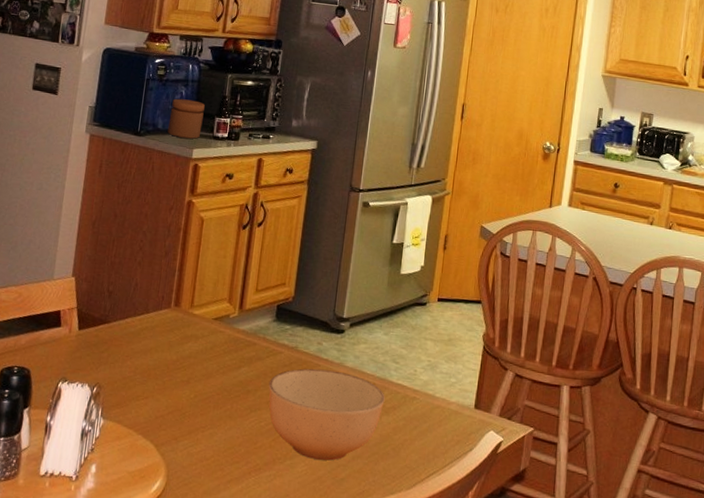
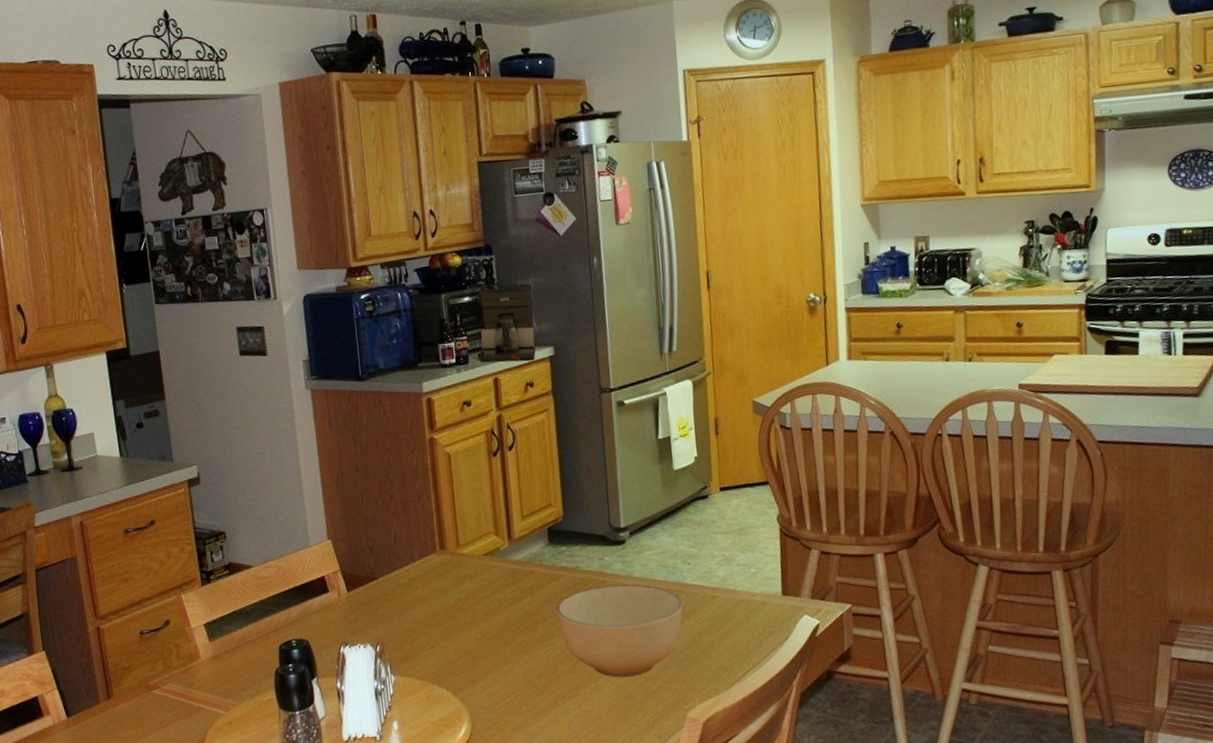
jar: present [167,98,205,139] -> none [388,330,427,374]
coffee maker: none [249,74,311,150] -> present [477,283,537,363]

